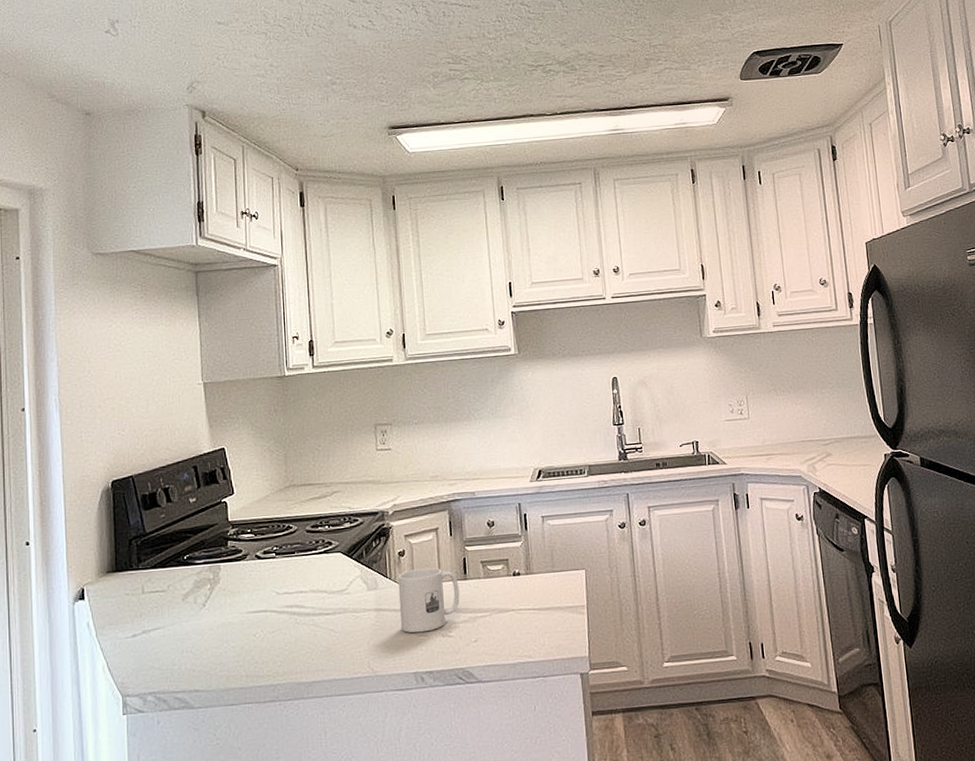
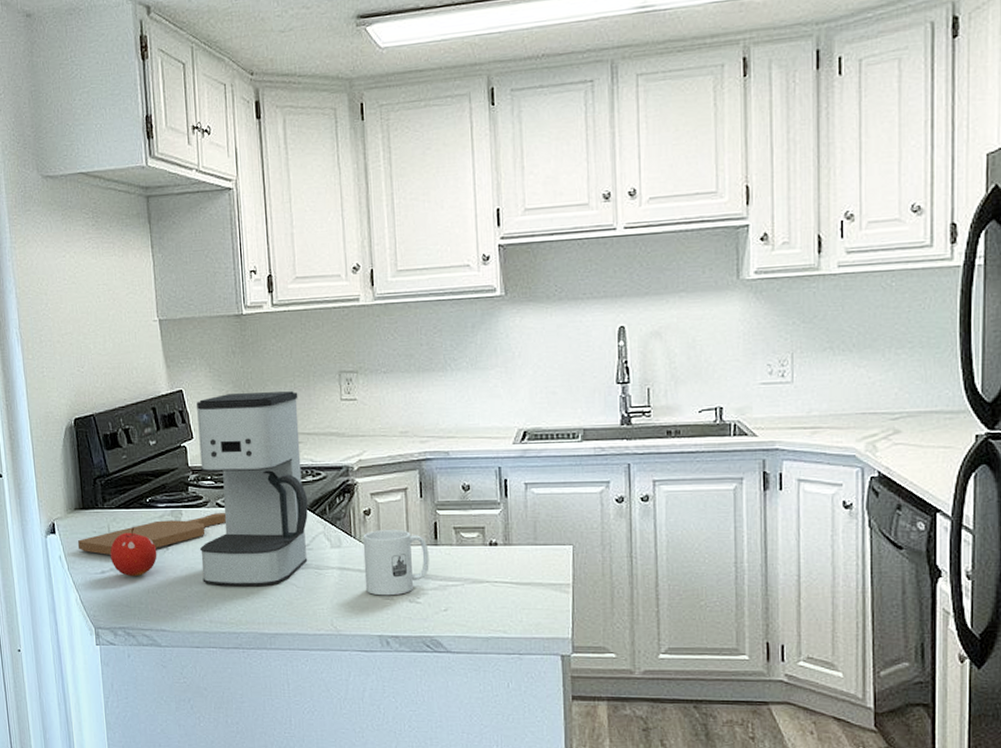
cutting board: none [109,564,265,617] -> present [78,513,226,555]
fruit: none [142,586,193,638] -> present [110,527,157,577]
coffee maker: none [237,444,346,639] -> present [197,391,308,587]

